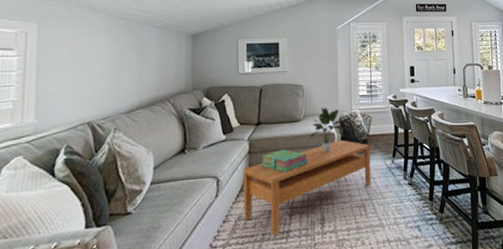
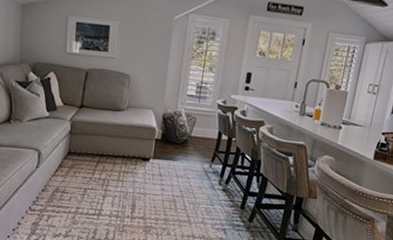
coffee table: present [244,140,372,235] -> none [61,136,190,211]
stack of books: present [261,149,308,173] -> none [81,135,126,158]
potted plant: present [310,107,344,153] -> none [131,100,166,146]

